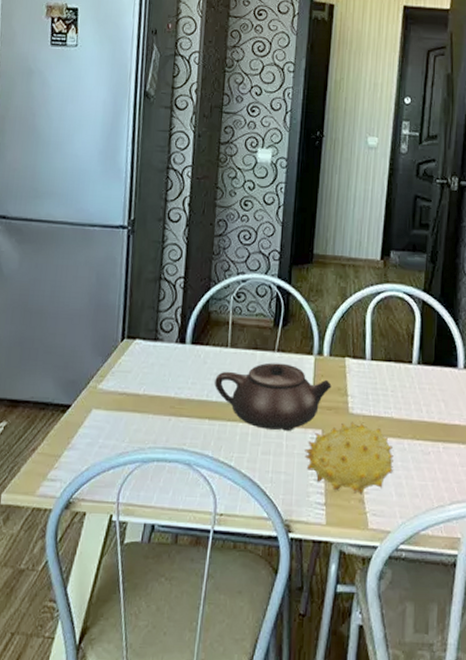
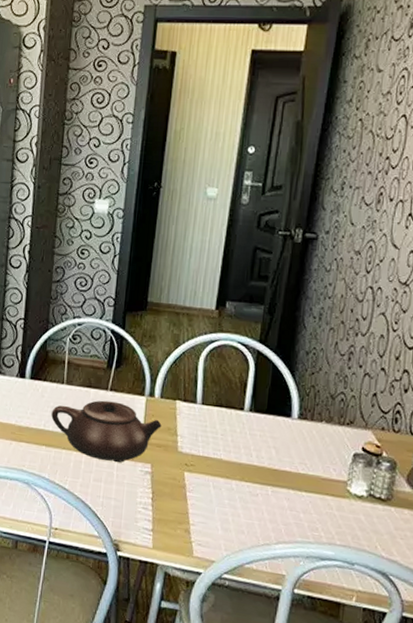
fruit: present [304,421,394,494] -> none [134,459,221,525]

